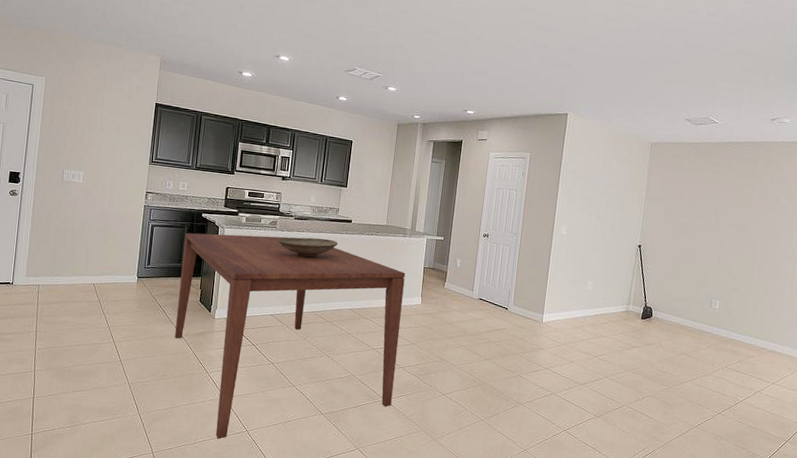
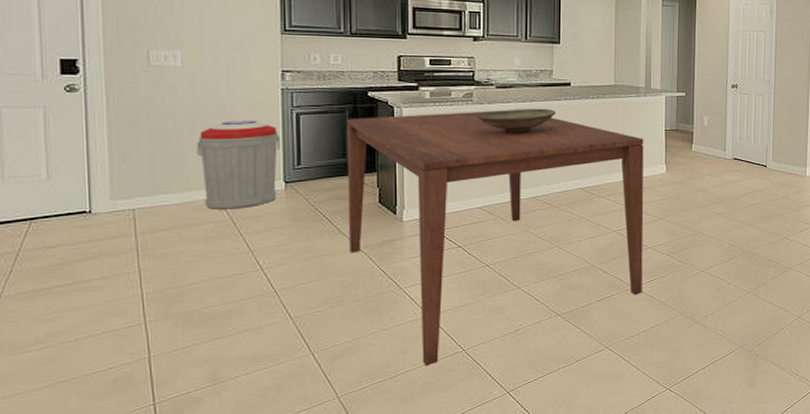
trash can: none [83,226,139,294] -> present [196,120,280,209]

